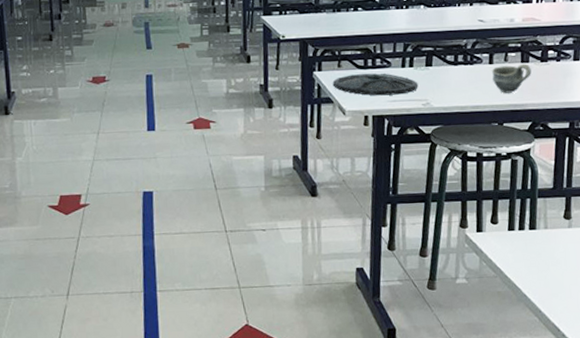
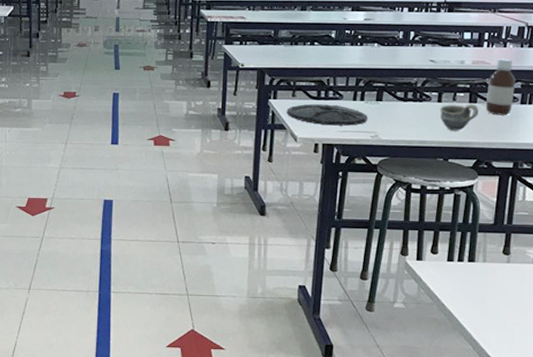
bottle: none [538,14,567,74] -> present [486,59,516,115]

